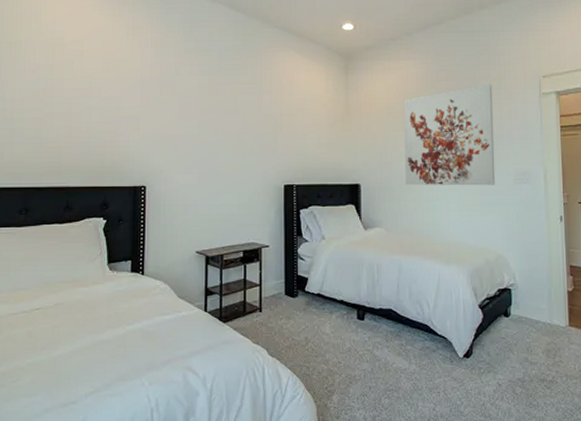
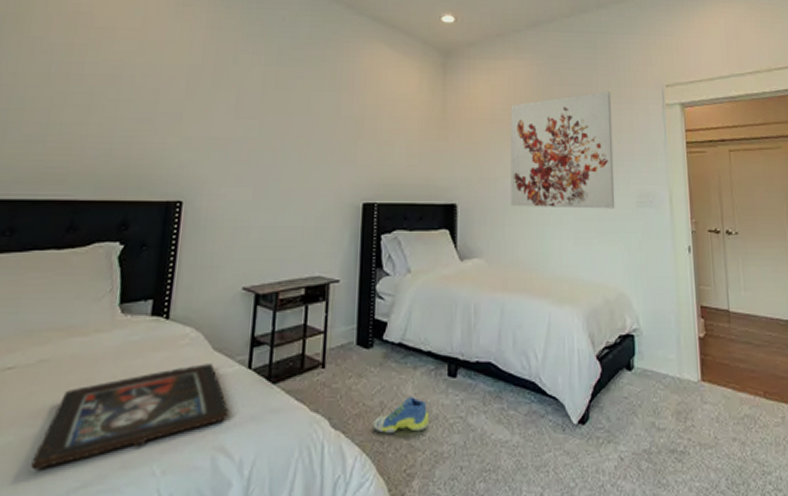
religious icon: none [59,307,193,379] -> present [31,363,229,470]
sneaker: none [300,334,345,360] -> present [372,396,430,433]

